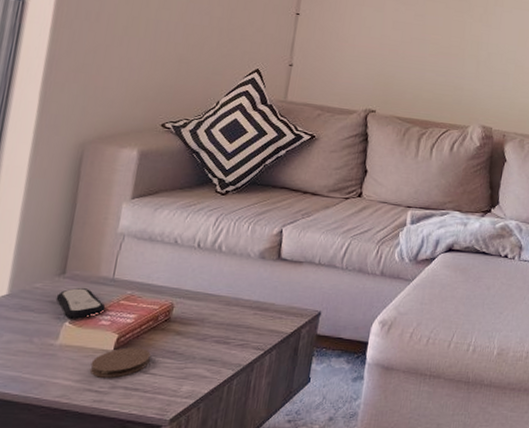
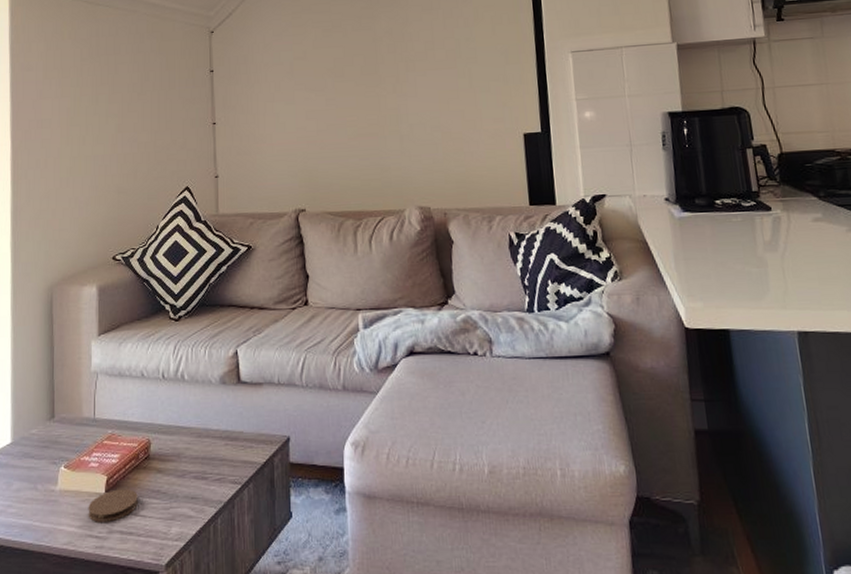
remote control: present [55,288,106,319] -> none [50,431,92,463]

